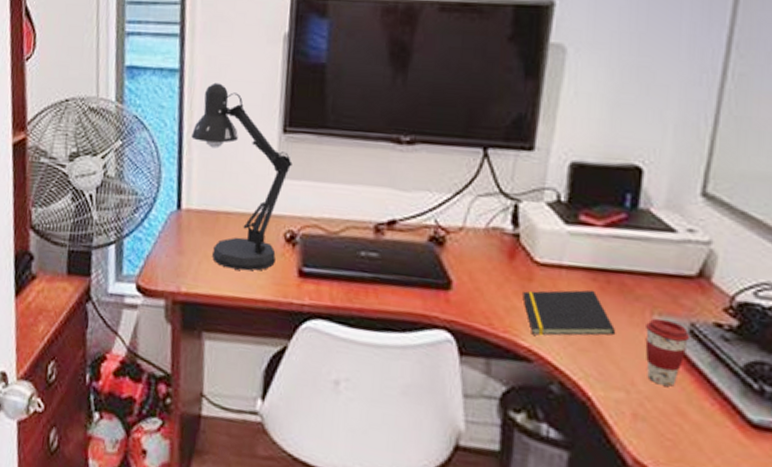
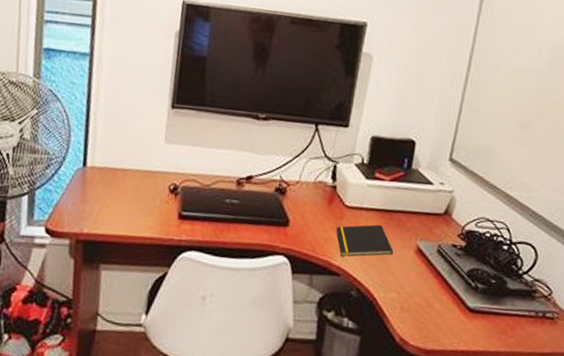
desk lamp: present [191,82,293,271] -> none [97,66,178,215]
coffee cup: present [645,318,691,387] -> none [411,242,438,288]

